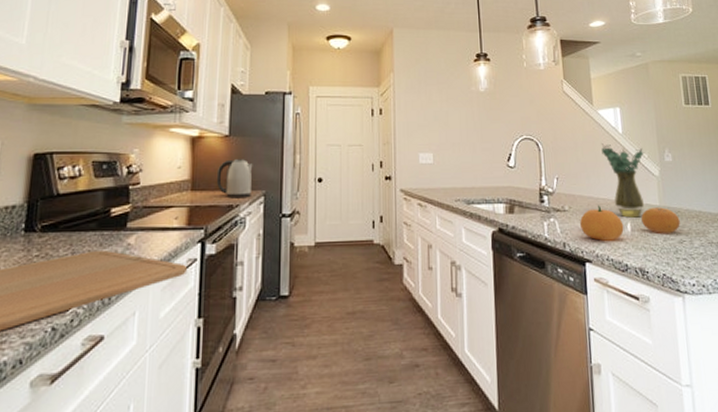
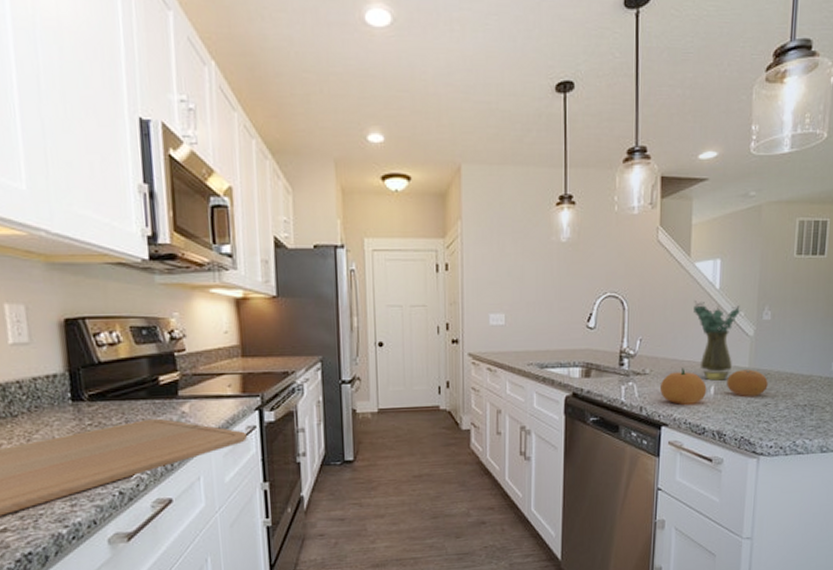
kettle: present [216,158,253,199] -> none [267,321,307,365]

